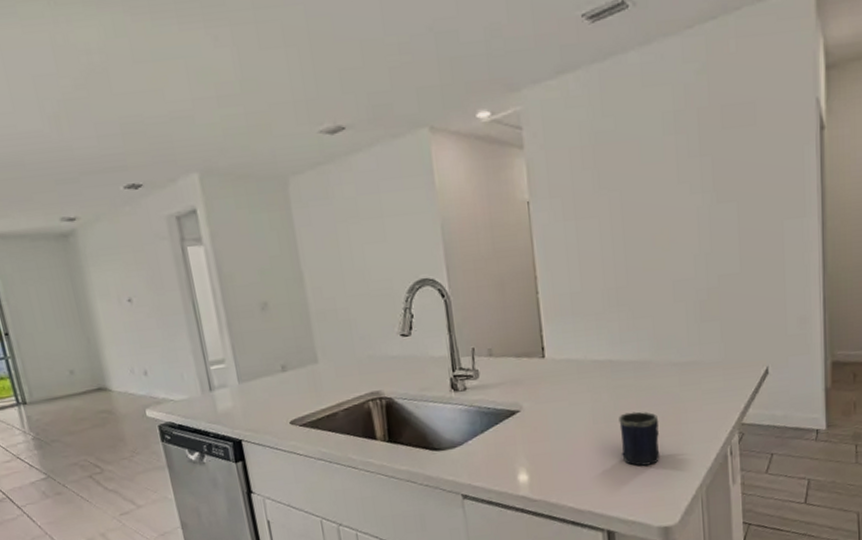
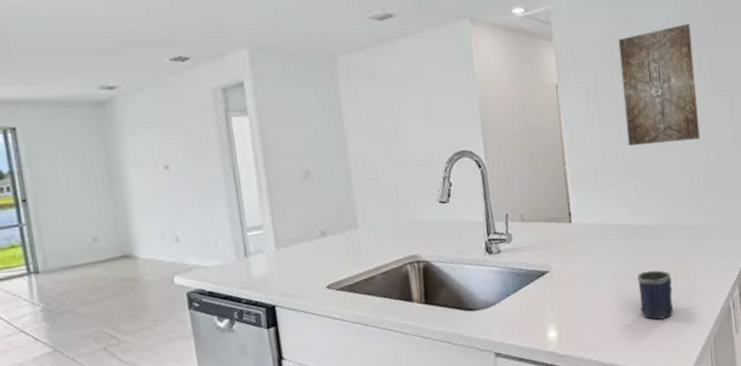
wall art: none [601,119,698,270] -> present [618,23,700,146]

